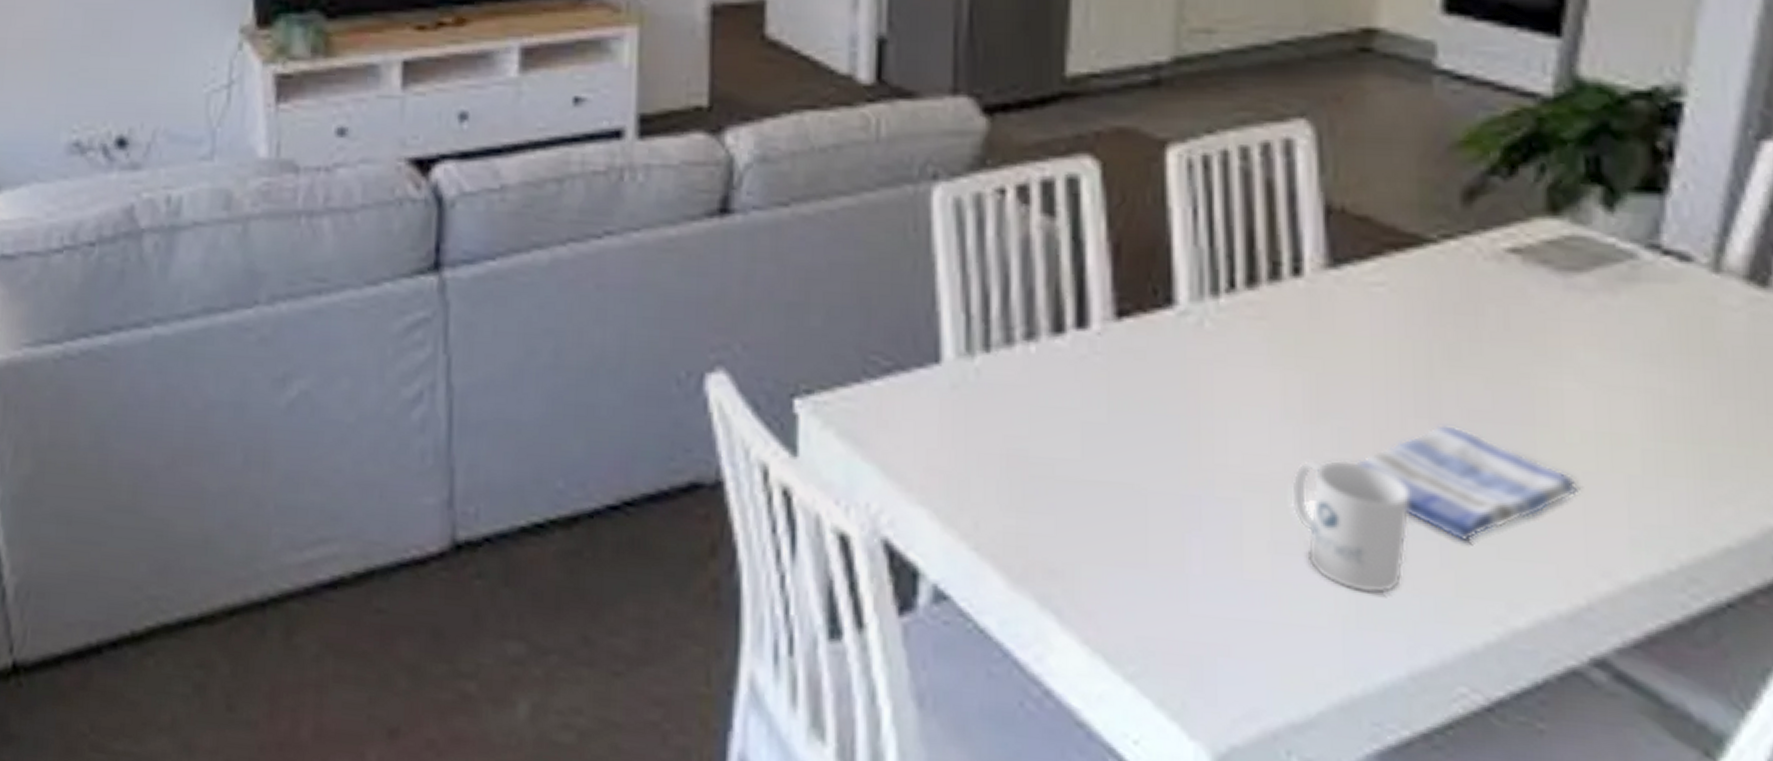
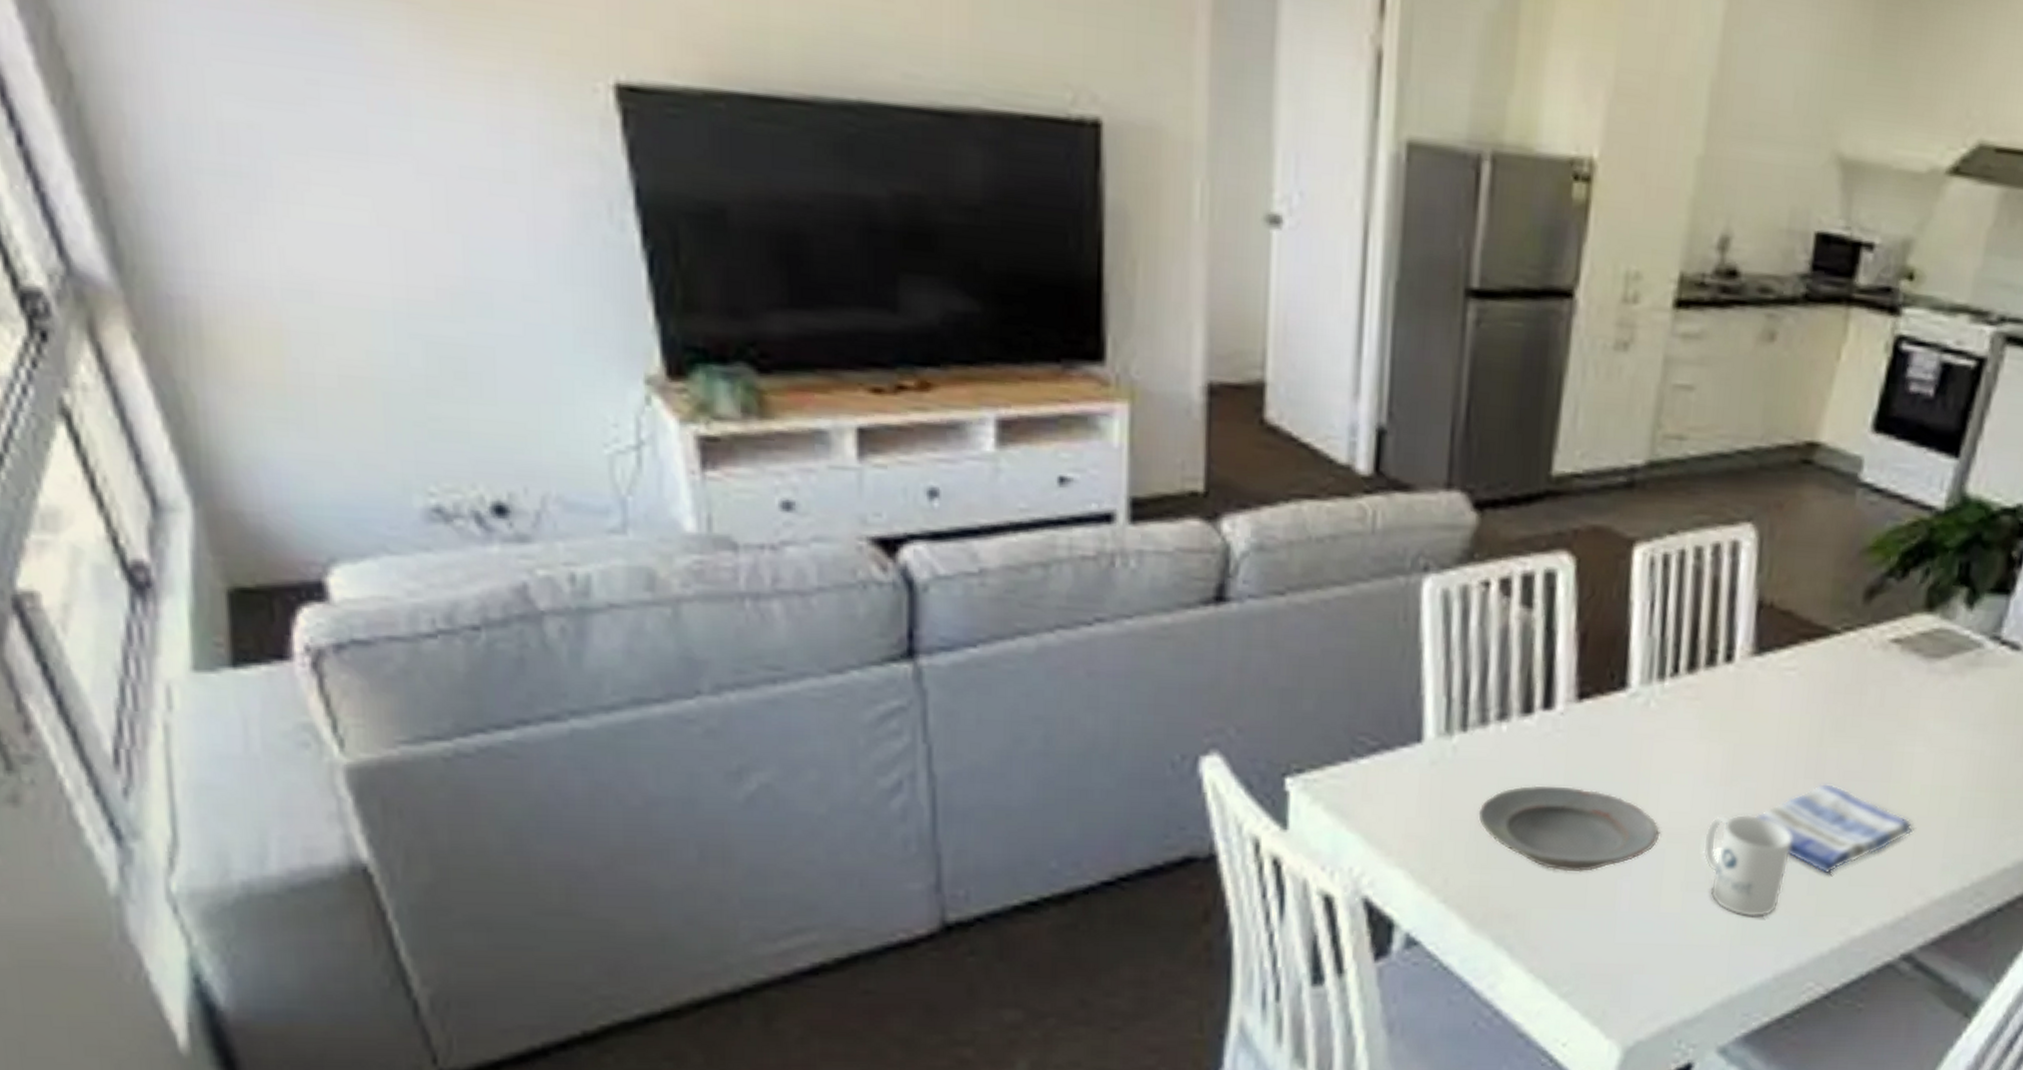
plate: none [1009,415,1233,523] -> present [1478,785,1661,873]

